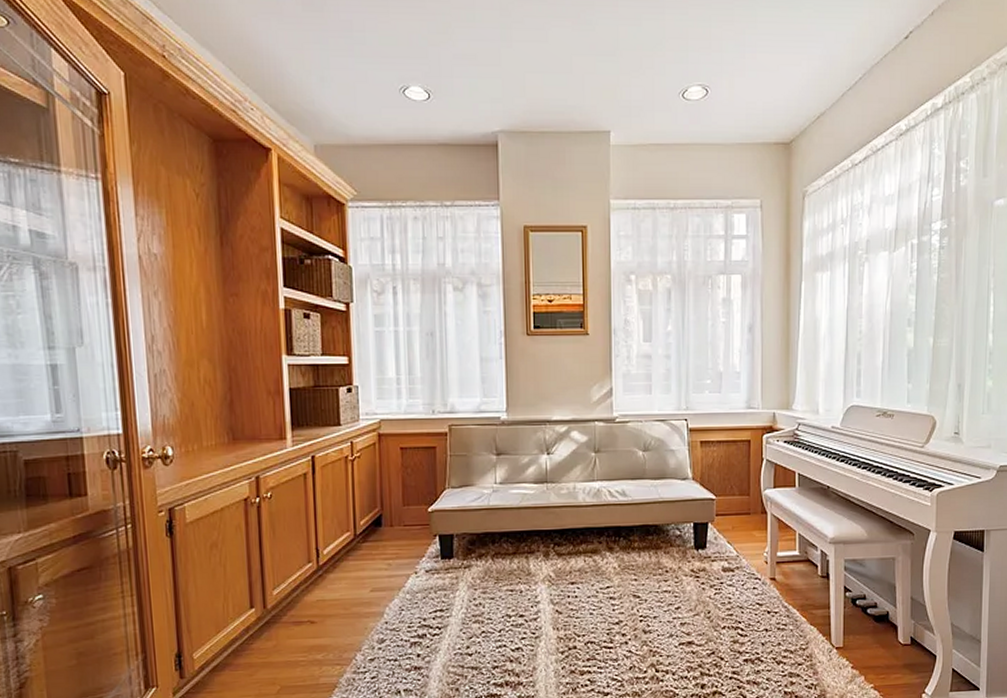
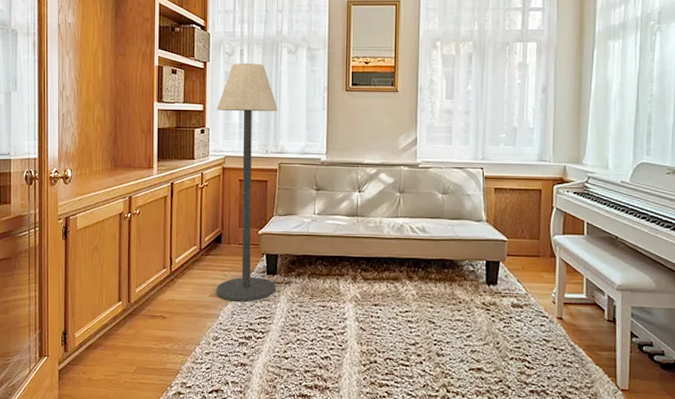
floor lamp: none [366,304,453,595] -> present [216,63,278,302]

